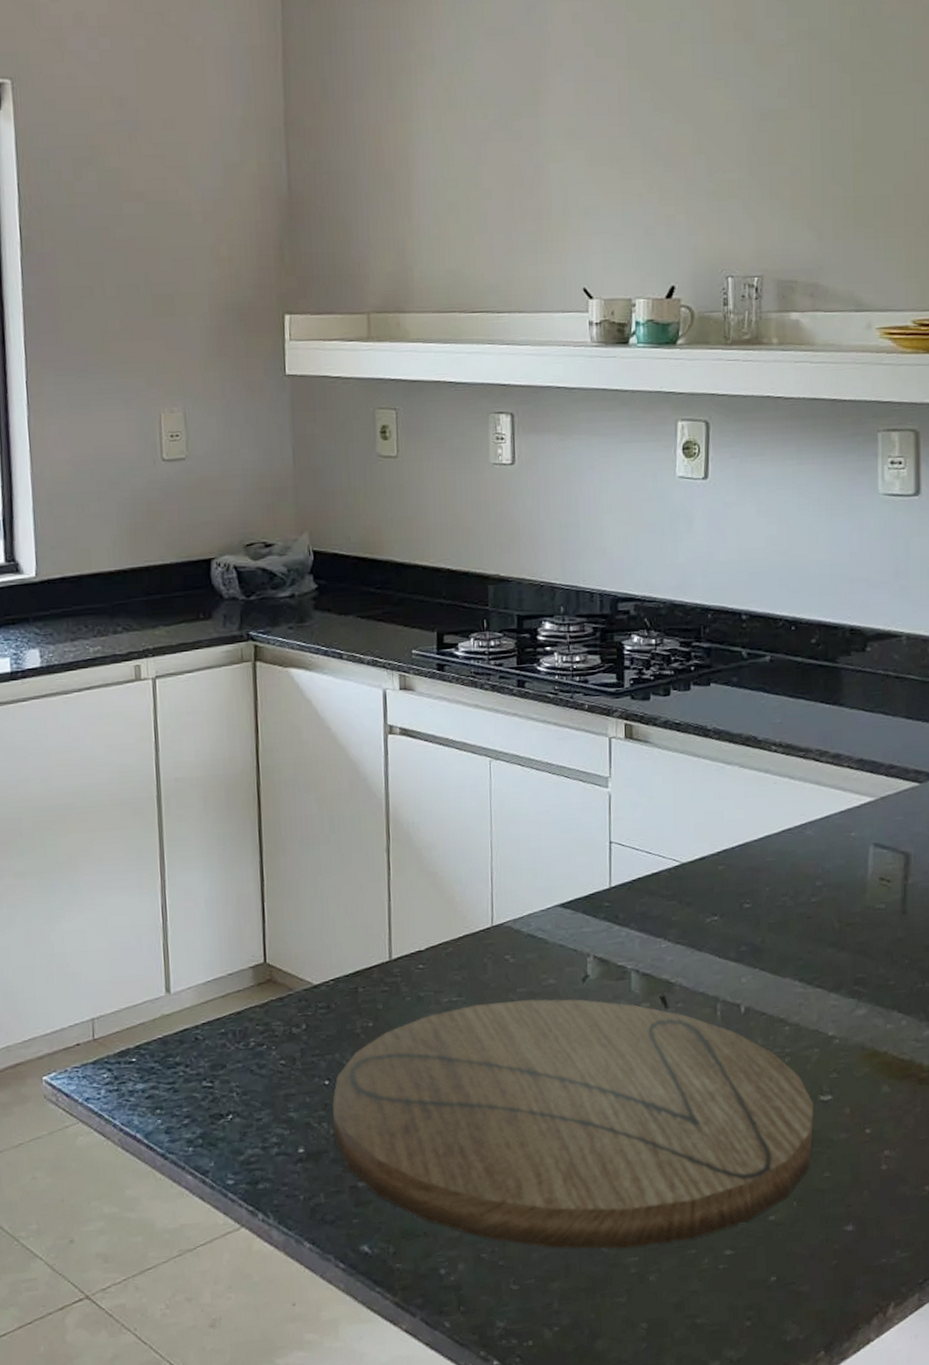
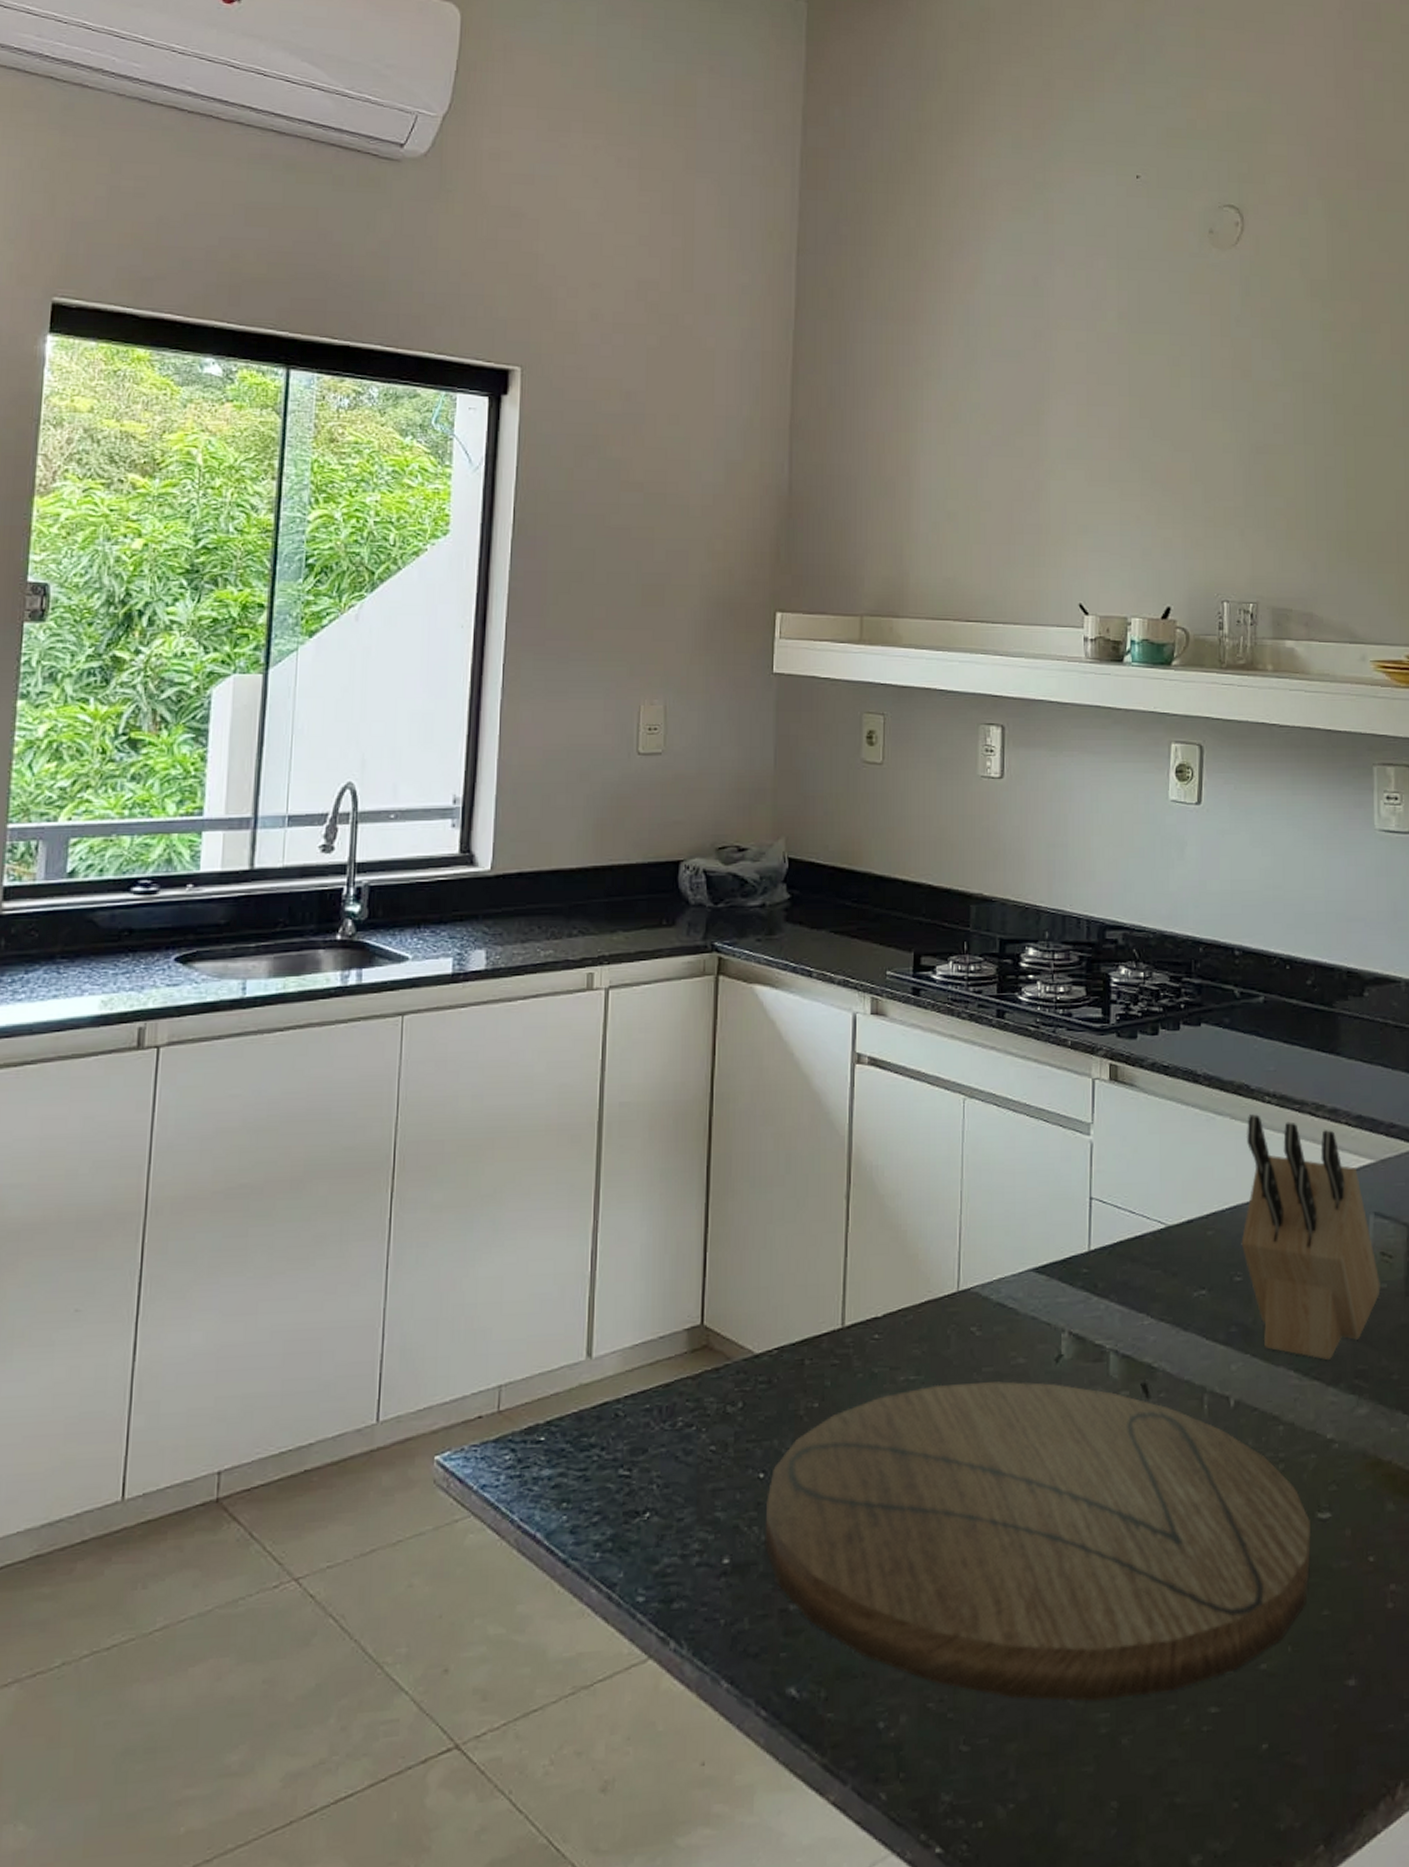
knife block: none [750,762,879,971] -> present [1241,1114,1381,1361]

